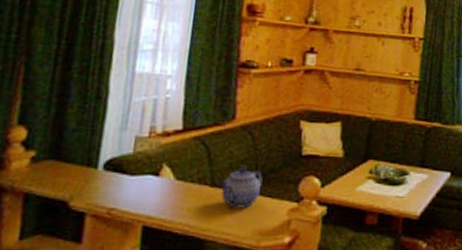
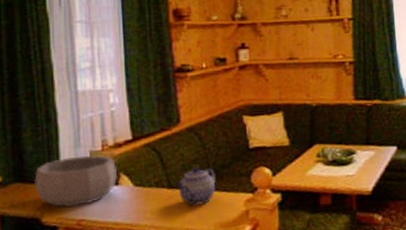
decorative bowl: none [69,140,161,193] -> present [34,155,118,208]

